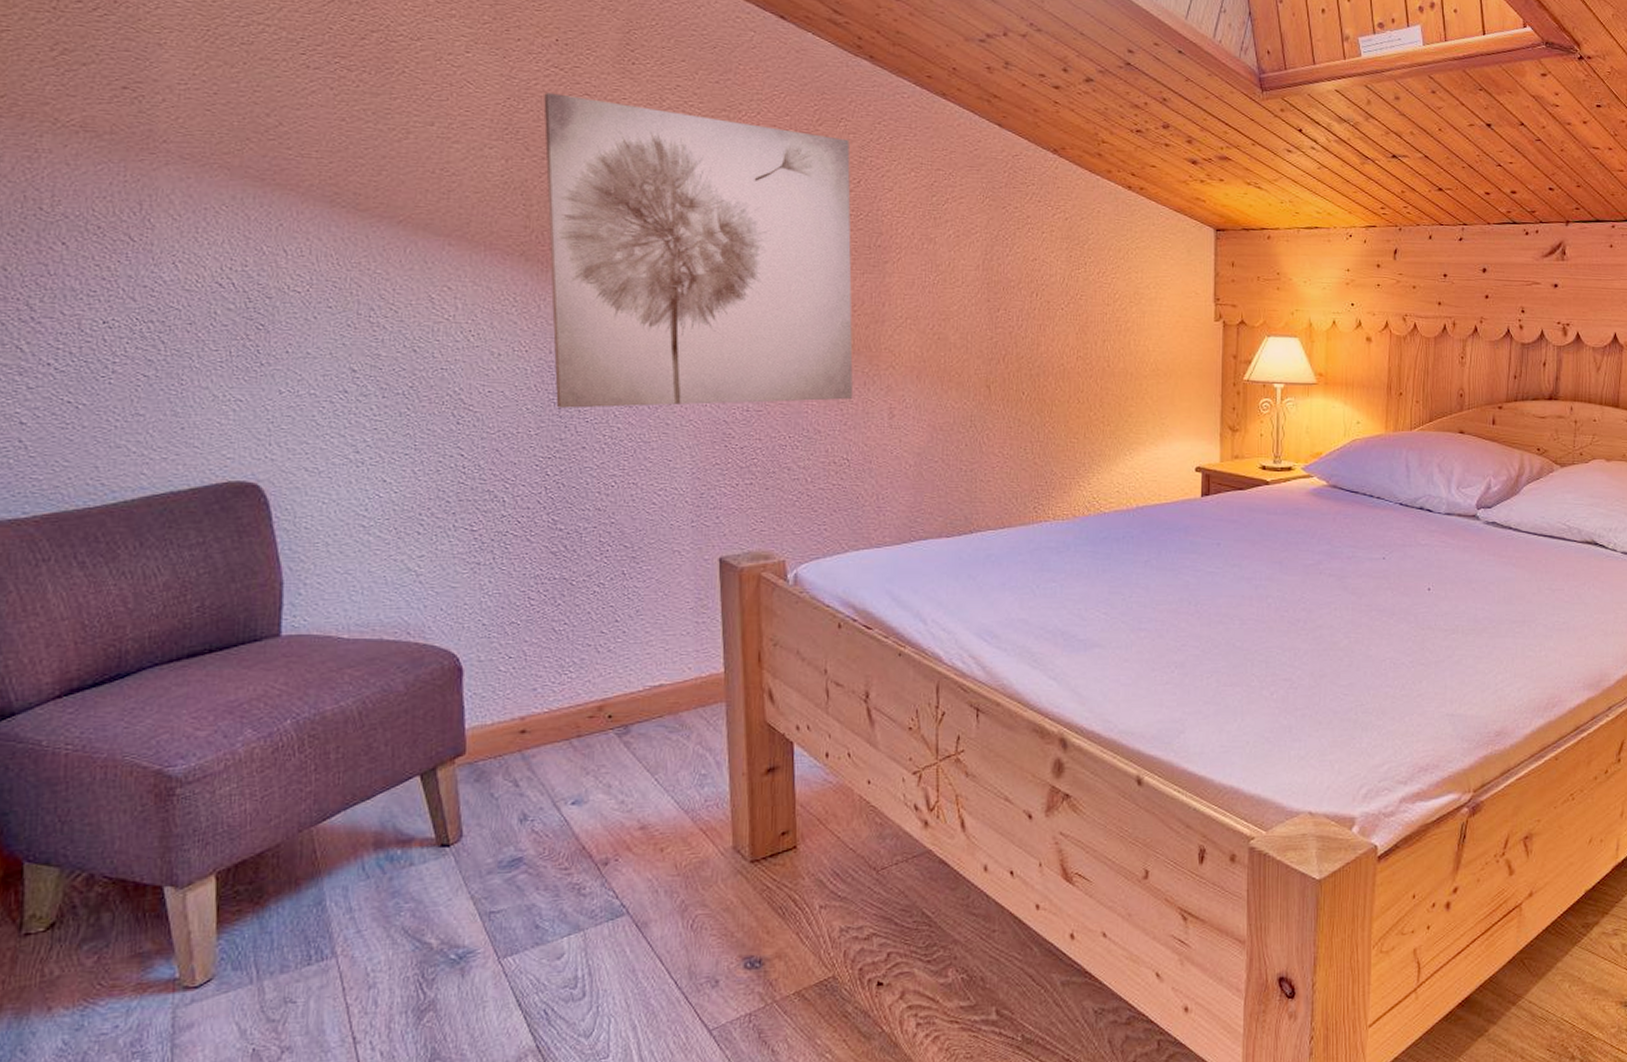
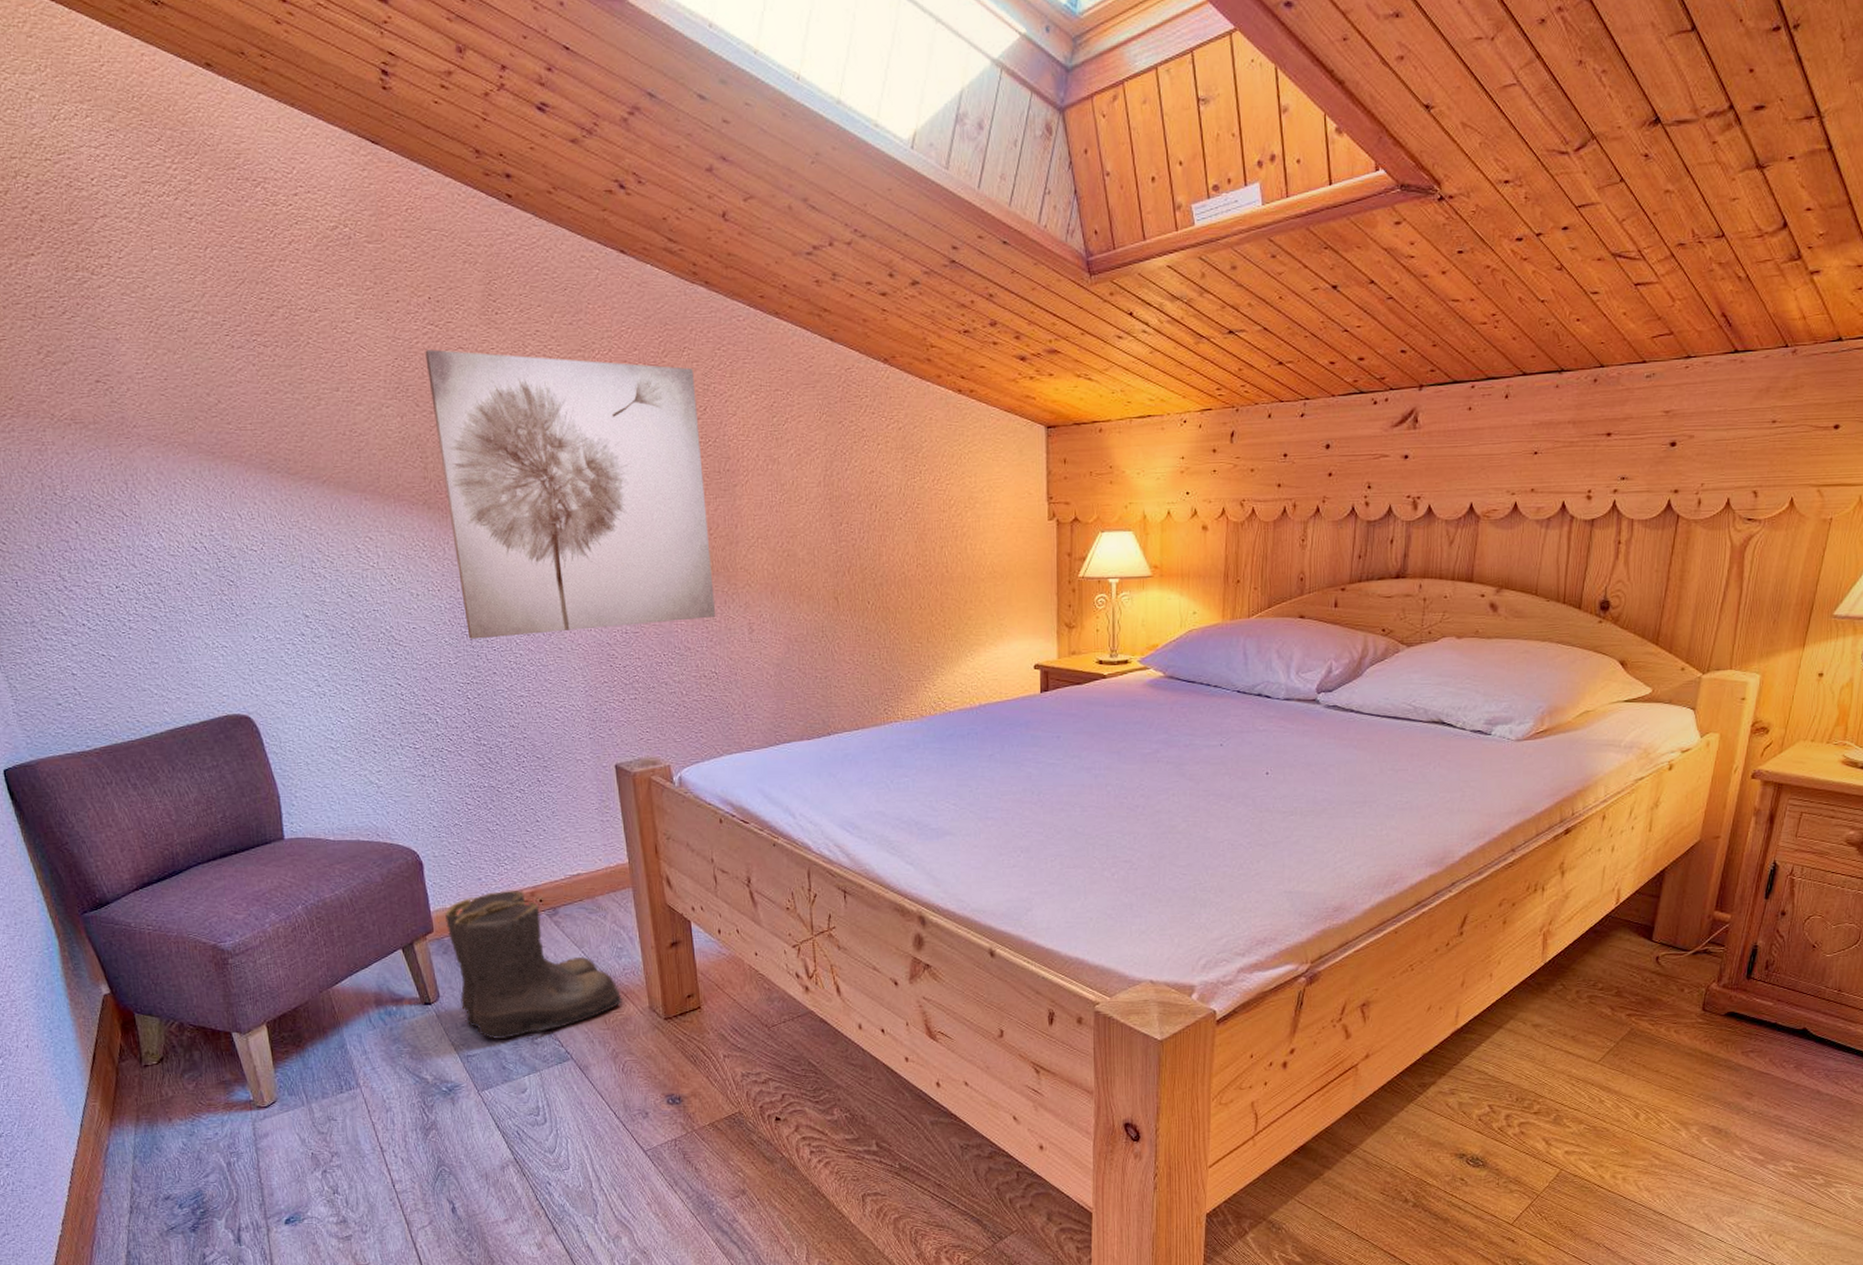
boots: none [482,703,701,890] -> present [444,889,623,1039]

